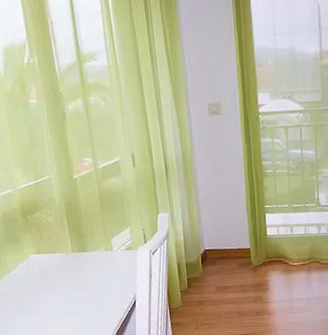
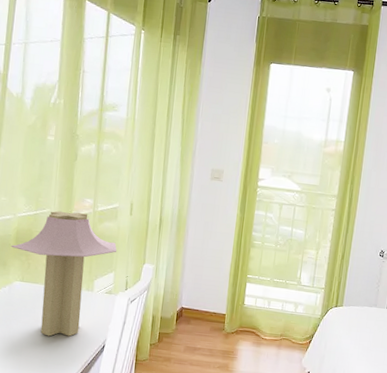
table lamp: none [18,173,128,303] -> present [10,210,117,337]

